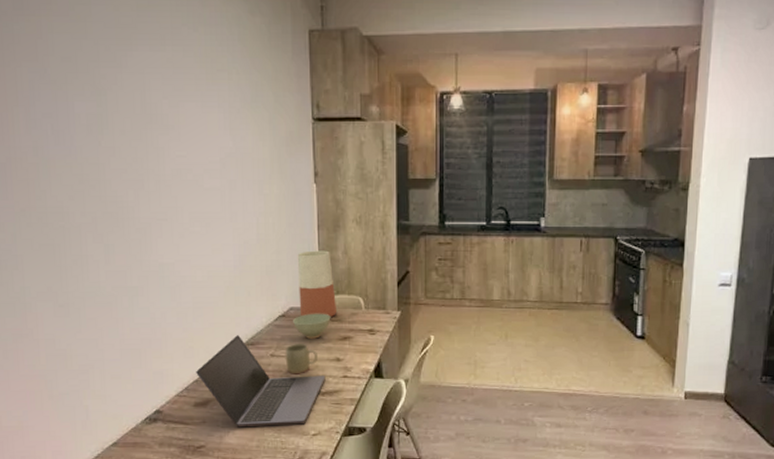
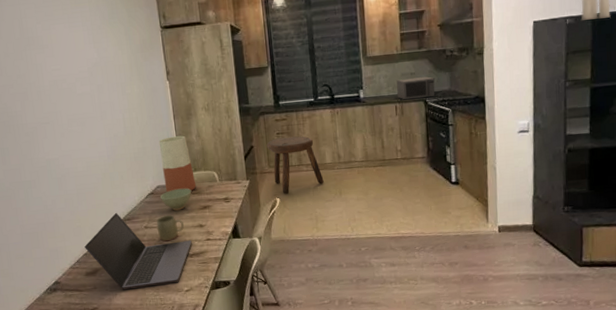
stool: none [425,263,488,332] -> present [266,136,324,194]
microwave: none [583,210,629,235] -> present [396,76,435,100]

